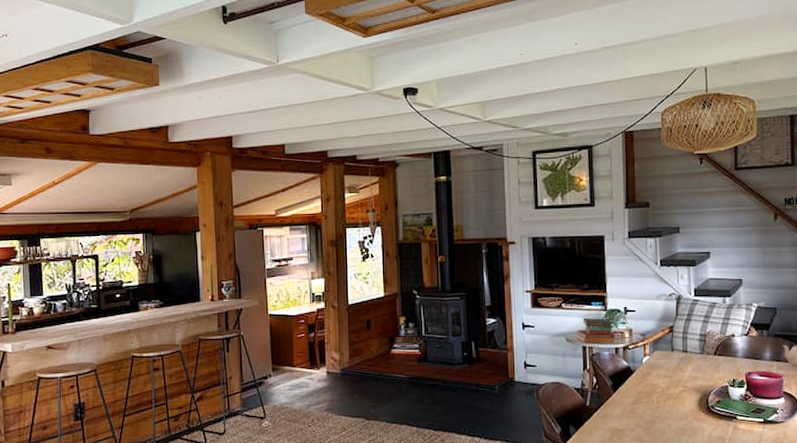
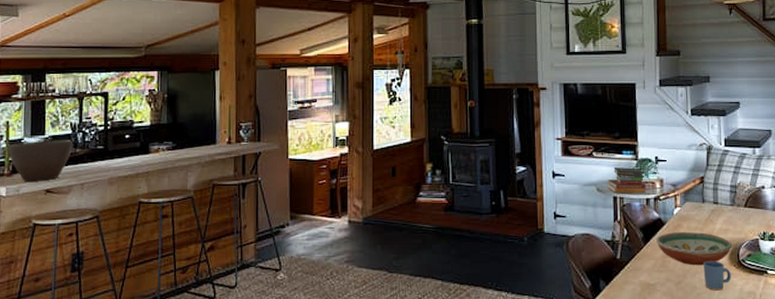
bowl: none [10,299,70,338] -> present [7,139,74,181]
decorative bowl: none [625,379,702,412] -> present [656,231,733,266]
mug: none [672,407,700,436] -> present [703,261,731,291]

